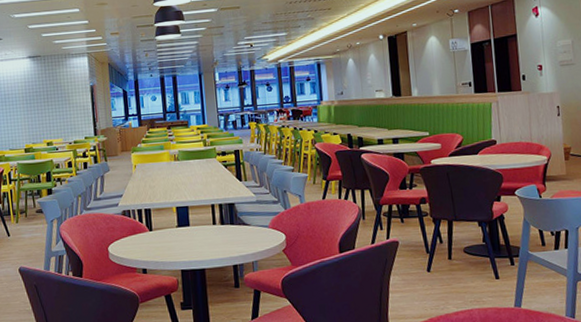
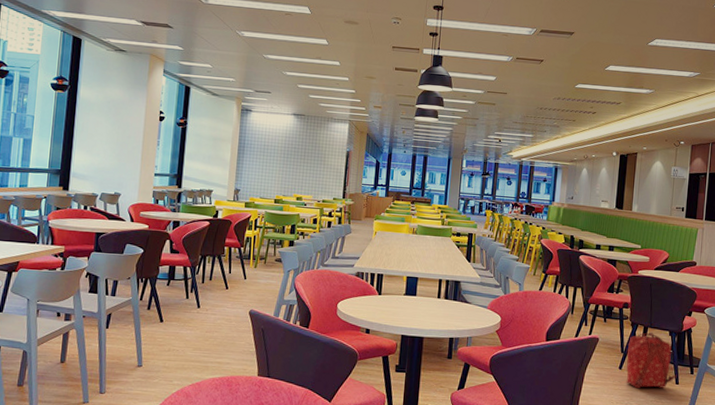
backpack: none [433,226,495,291] -> present [626,332,676,389]

